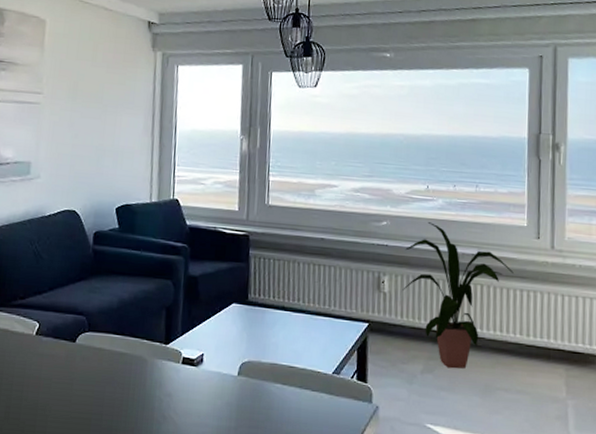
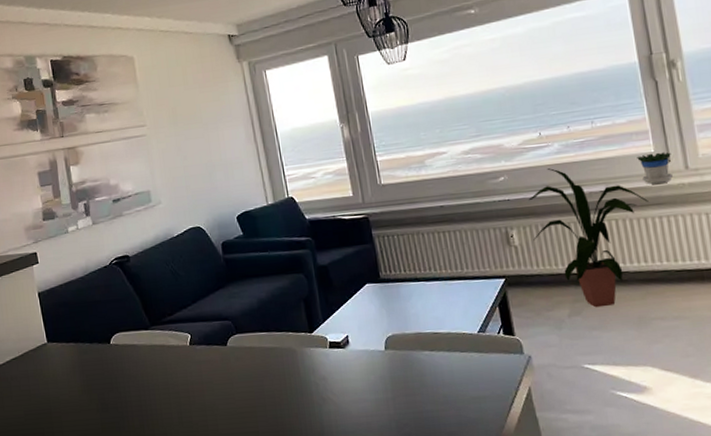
flowerpot: none [511,227,541,258] -> present [637,151,673,184]

